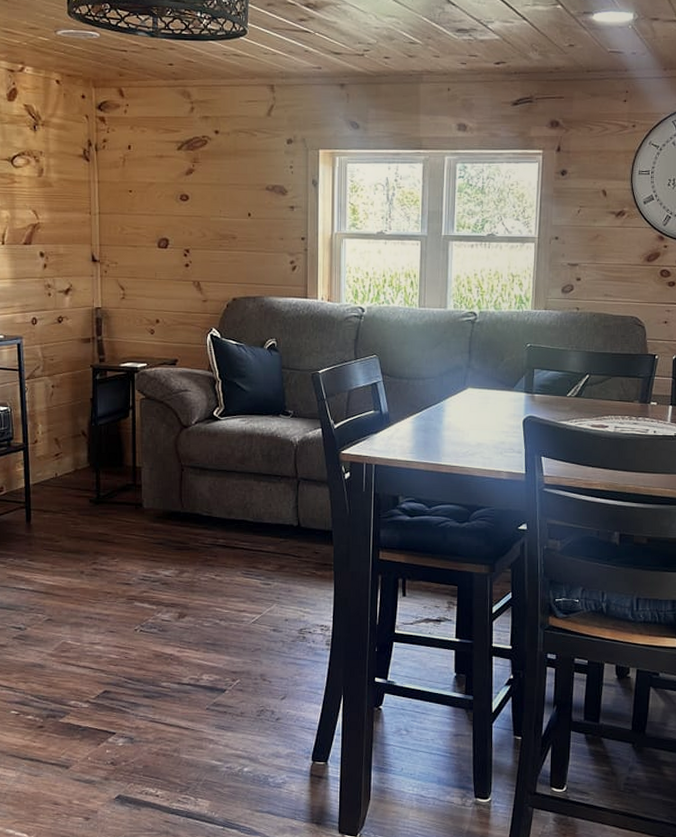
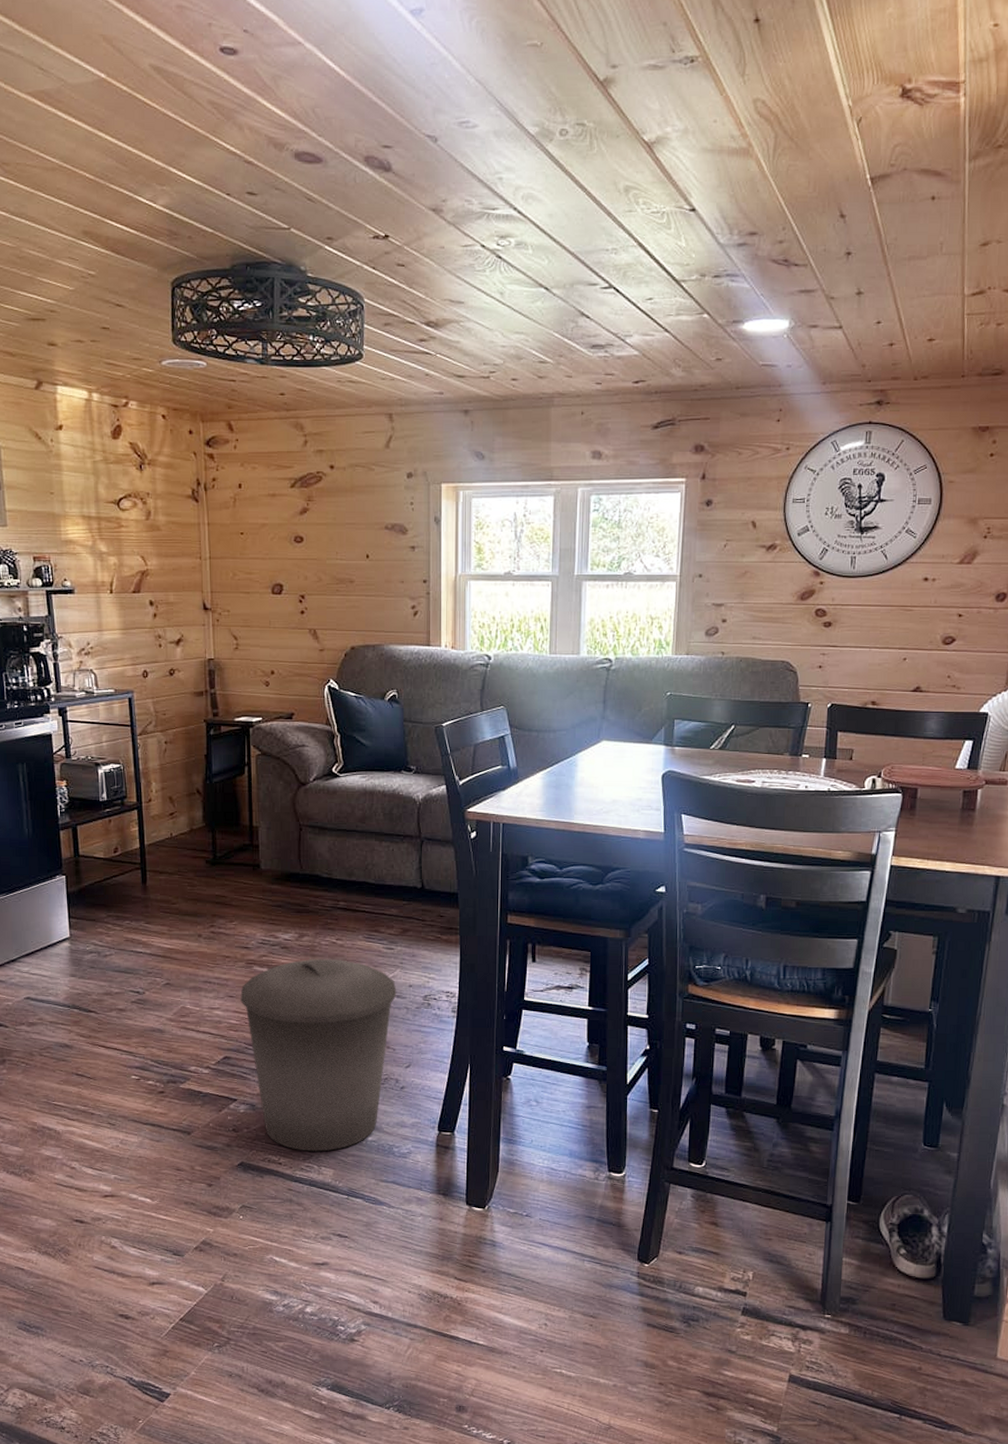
trash can: none [121,594,273,783] -> present [240,958,397,1152]

